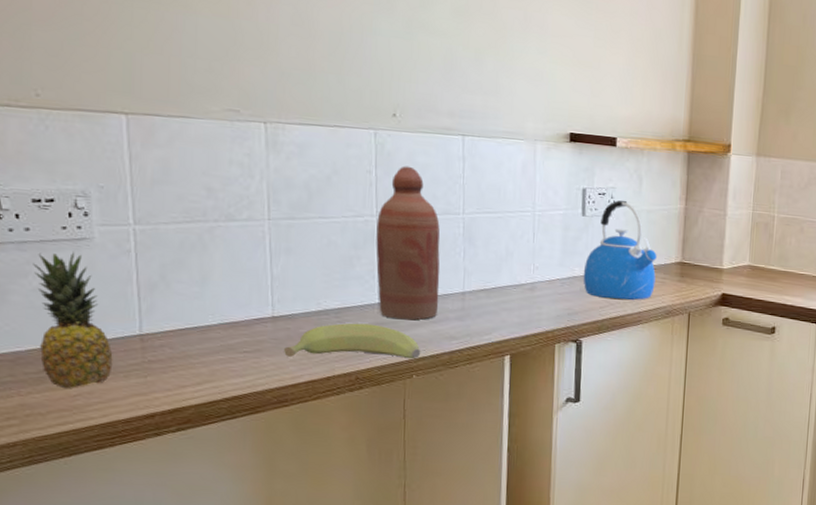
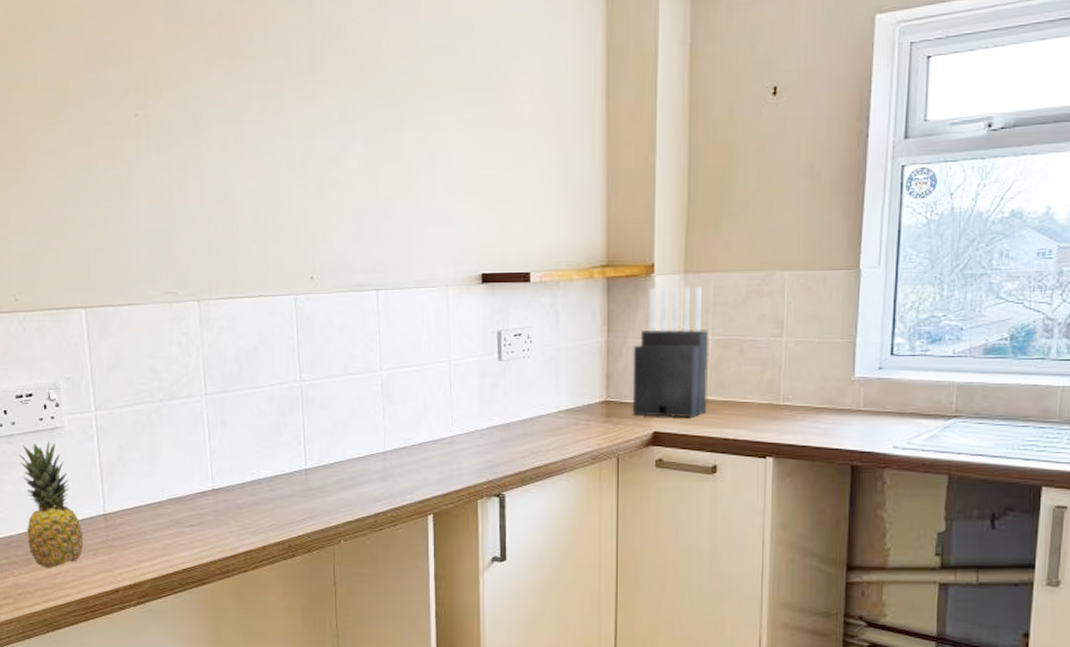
banana: present [284,323,421,359] -> none [224,491,348,528]
bottle: present [376,166,440,321] -> none [301,328,362,484]
kettle: present [583,200,657,300] -> none [502,339,579,448]
knife block: none [704,166,775,285] -> present [632,286,709,419]

